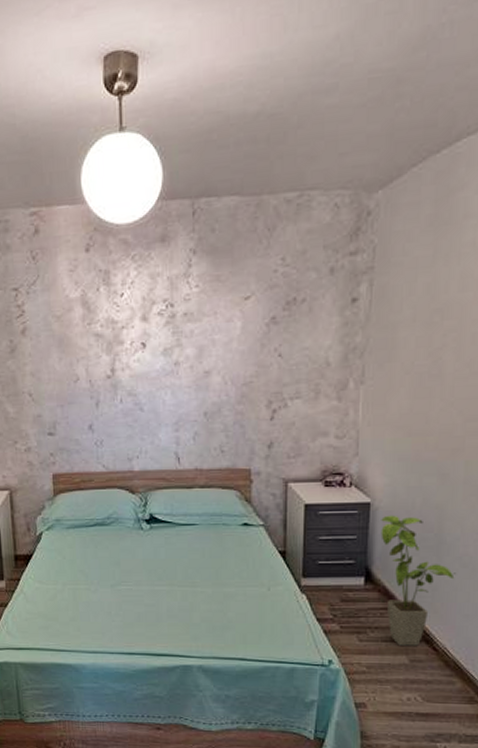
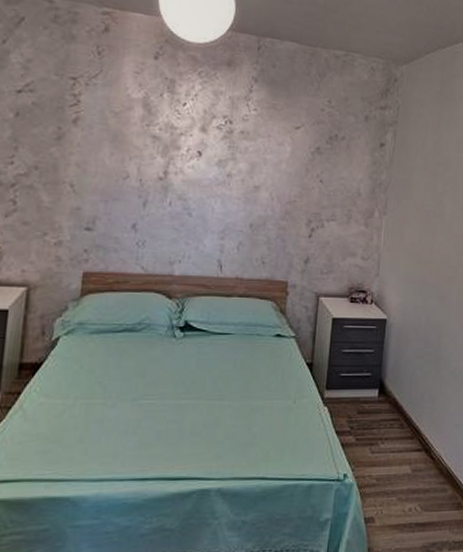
house plant: present [380,515,457,646] -> none [393,331,450,456]

